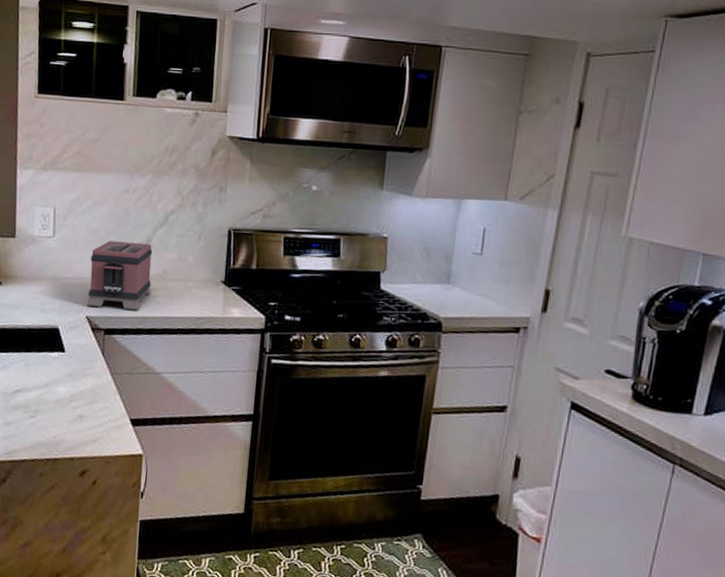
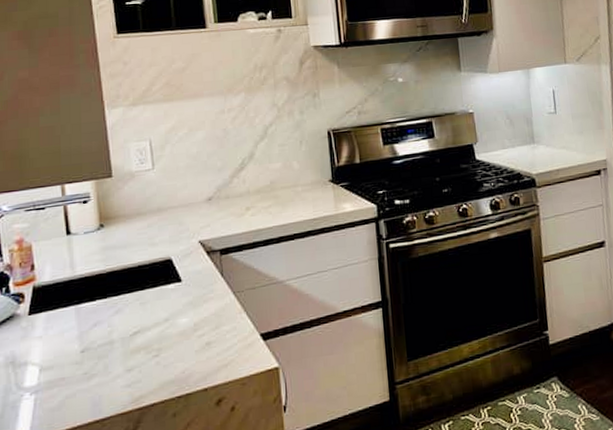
toaster: present [86,241,153,310] -> none [195,158,262,230]

